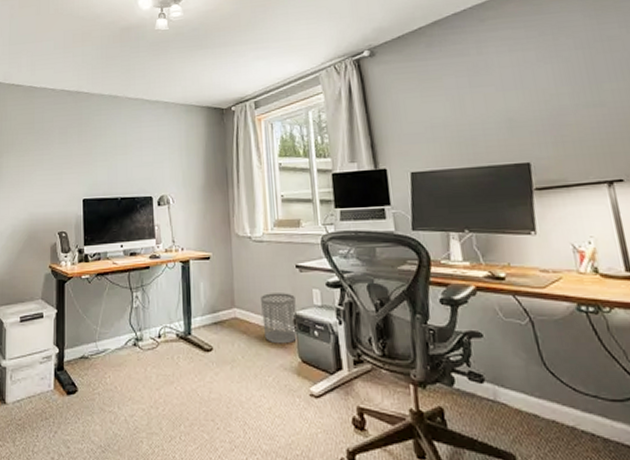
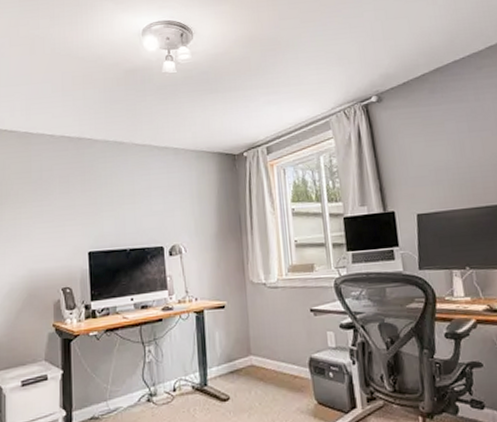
waste bin: present [261,293,297,344] -> none [277,337,313,388]

